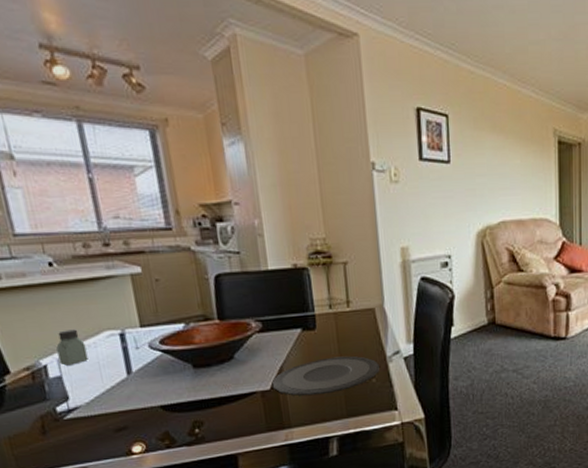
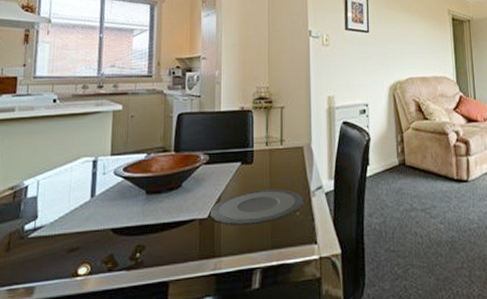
saltshaker: present [56,329,88,366] -> none [39,155,64,187]

